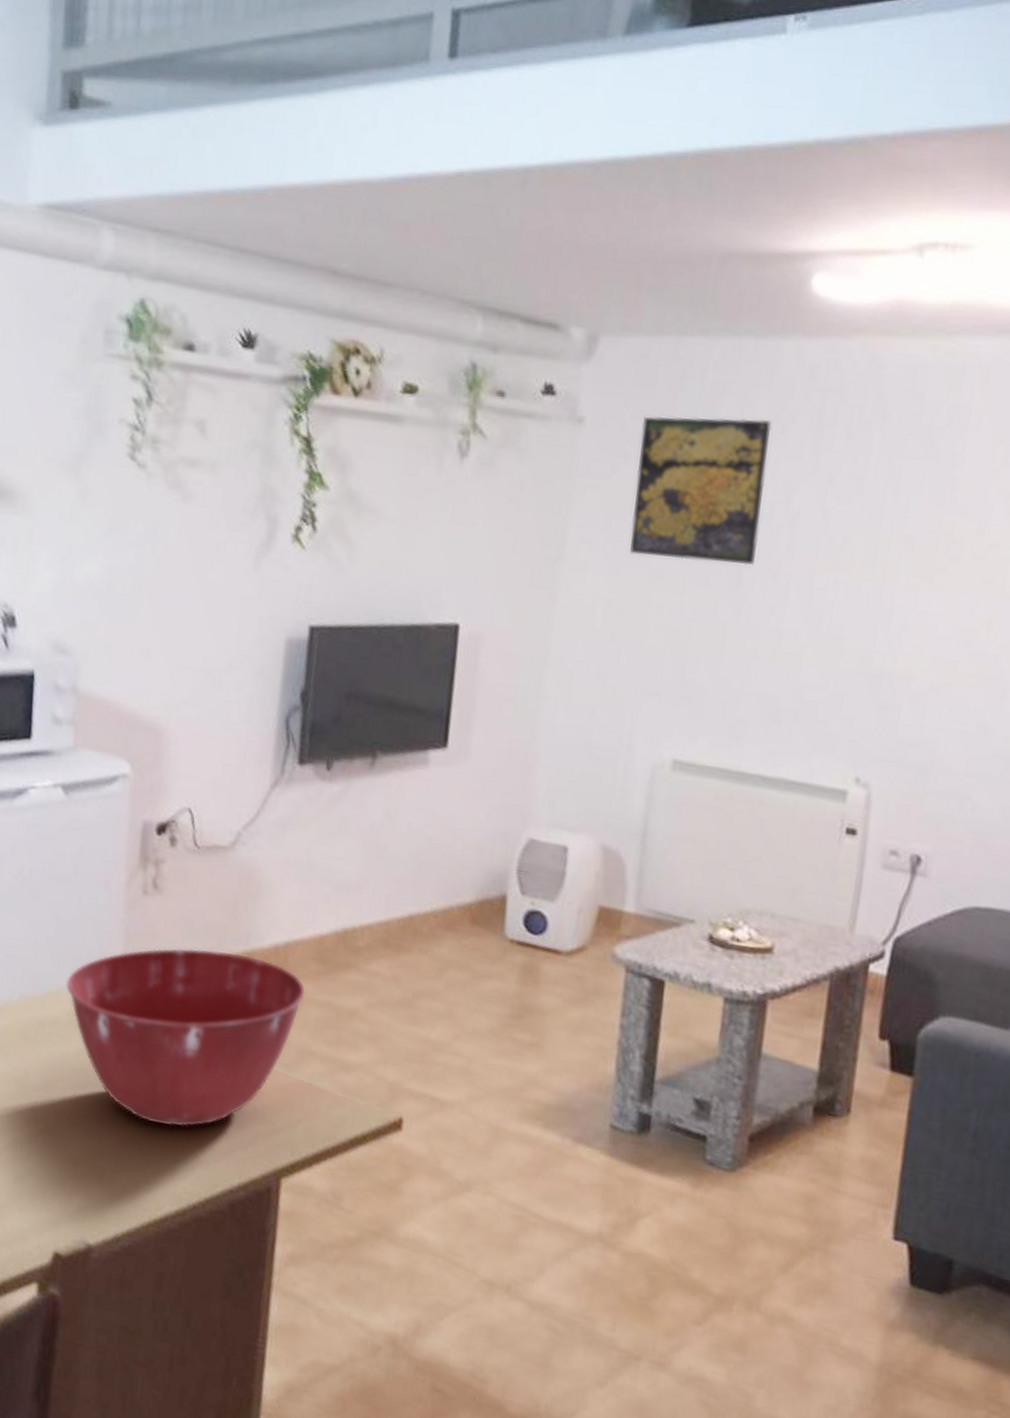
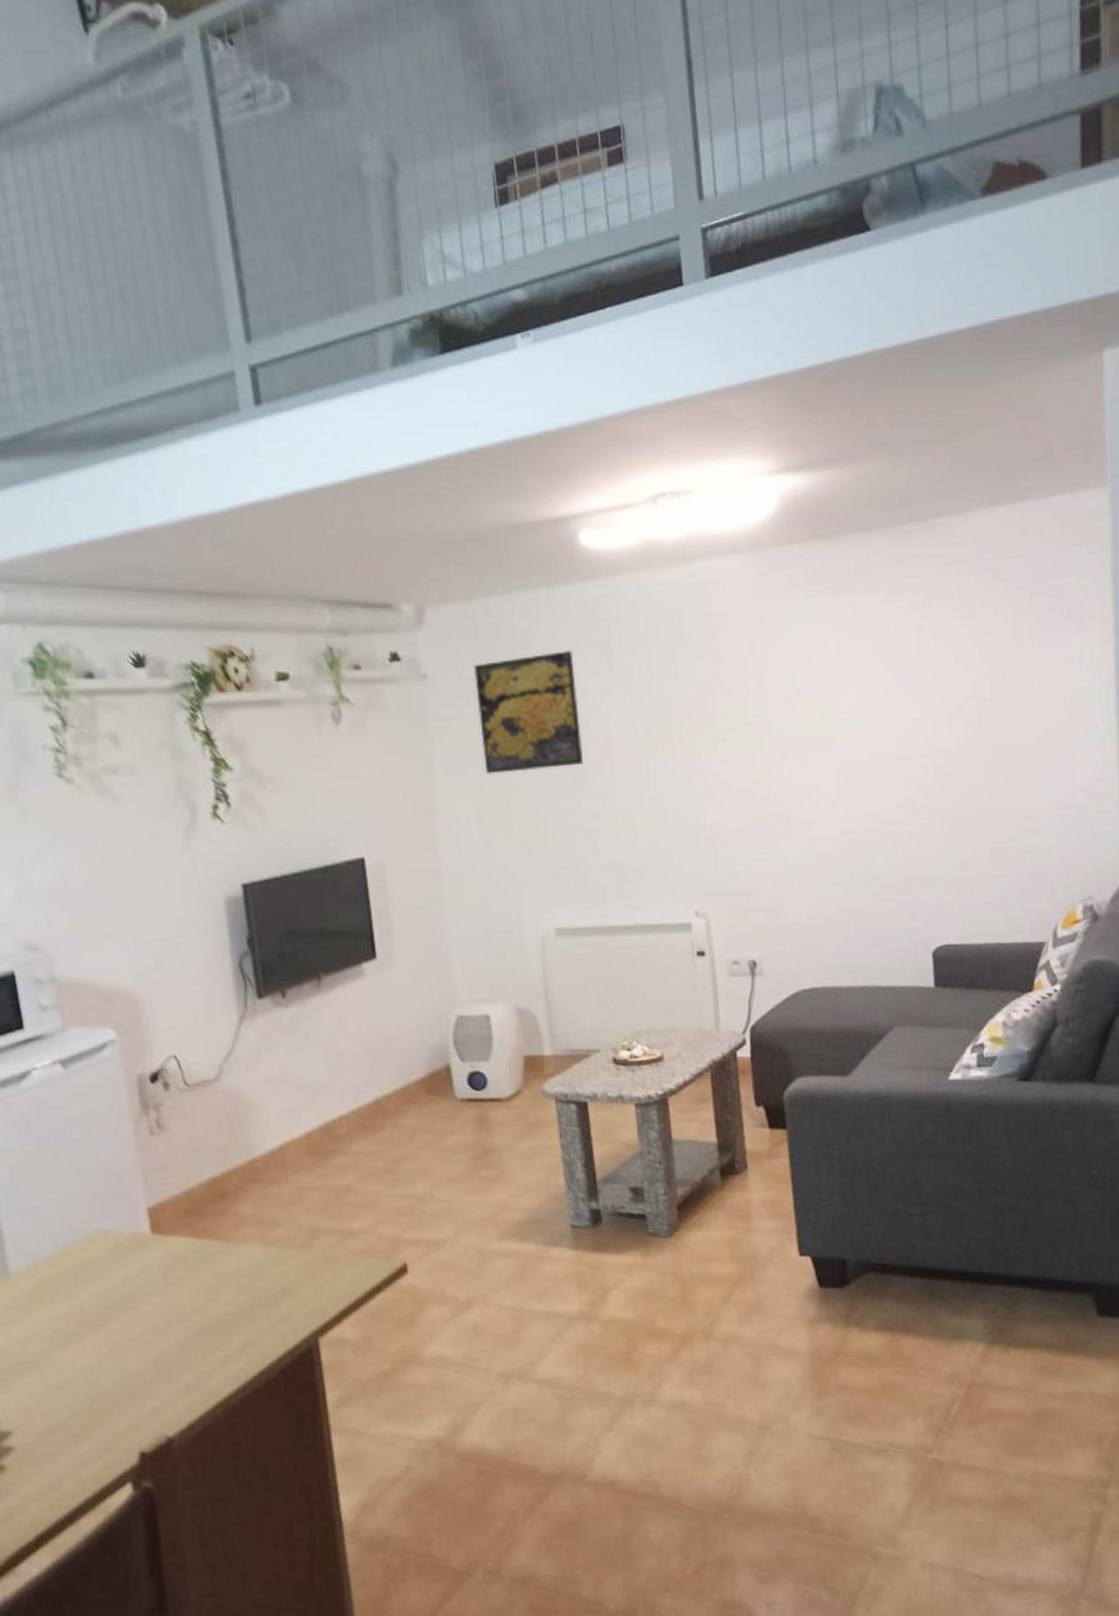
mixing bowl: present [66,948,306,1128] -> none [100,1164,305,1323]

